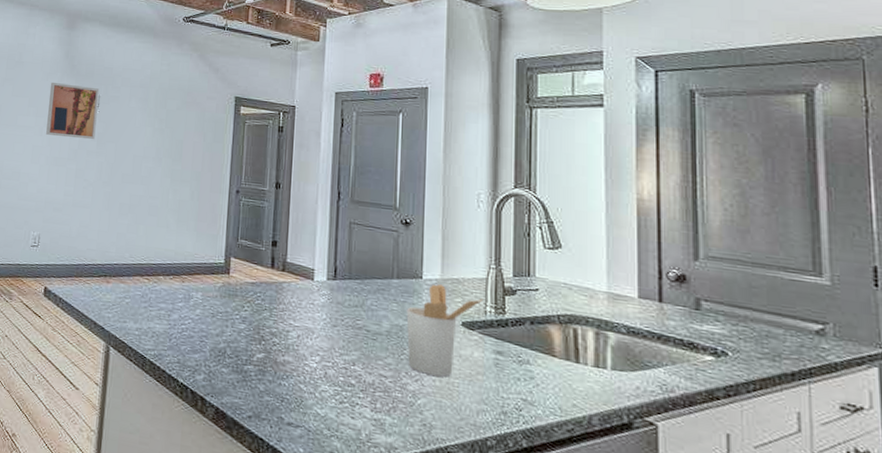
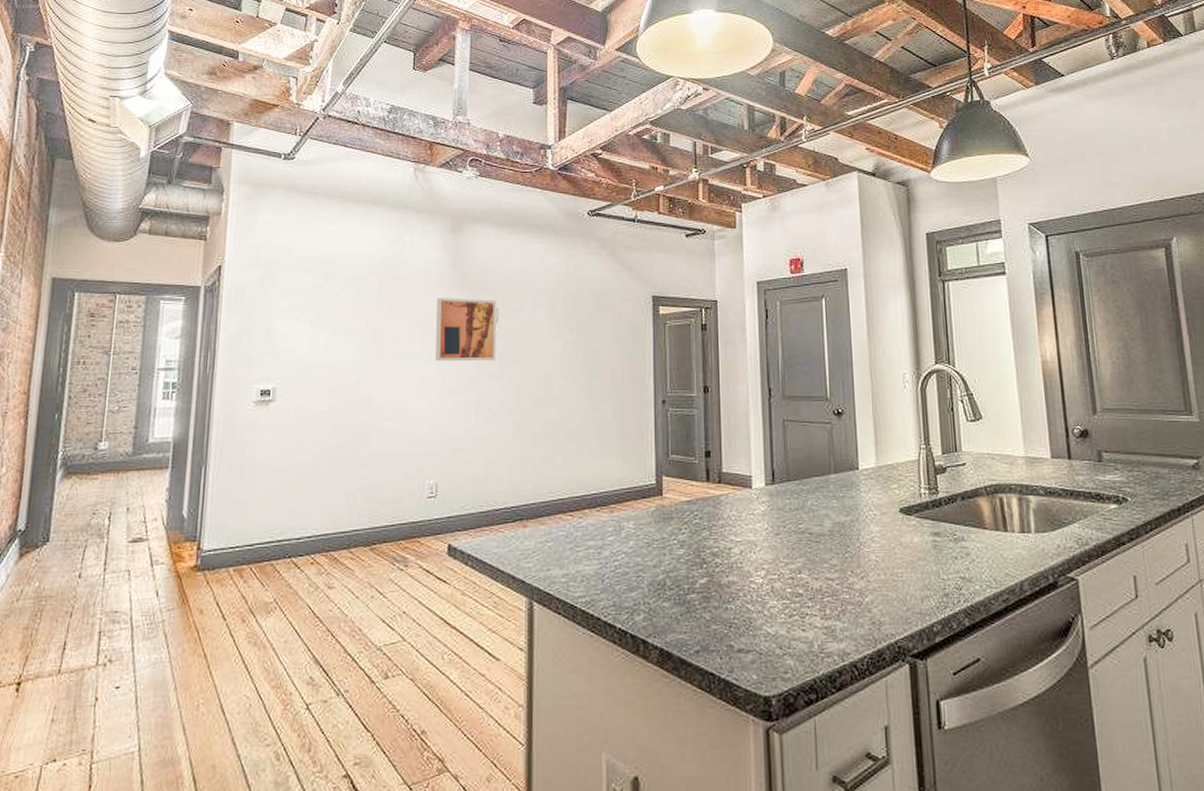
utensil holder: present [406,284,484,377] -> none [846,473,918,569]

